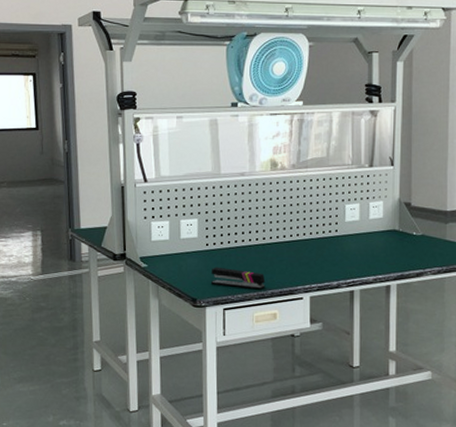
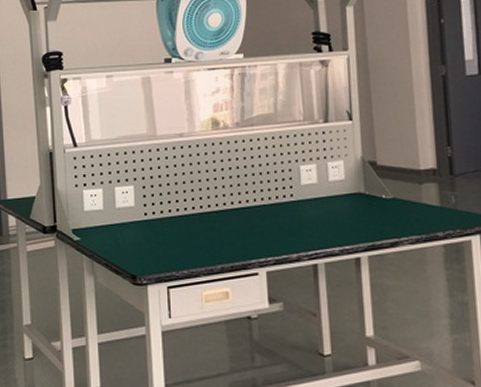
stapler: present [211,267,266,290] -> none [152,239,214,265]

